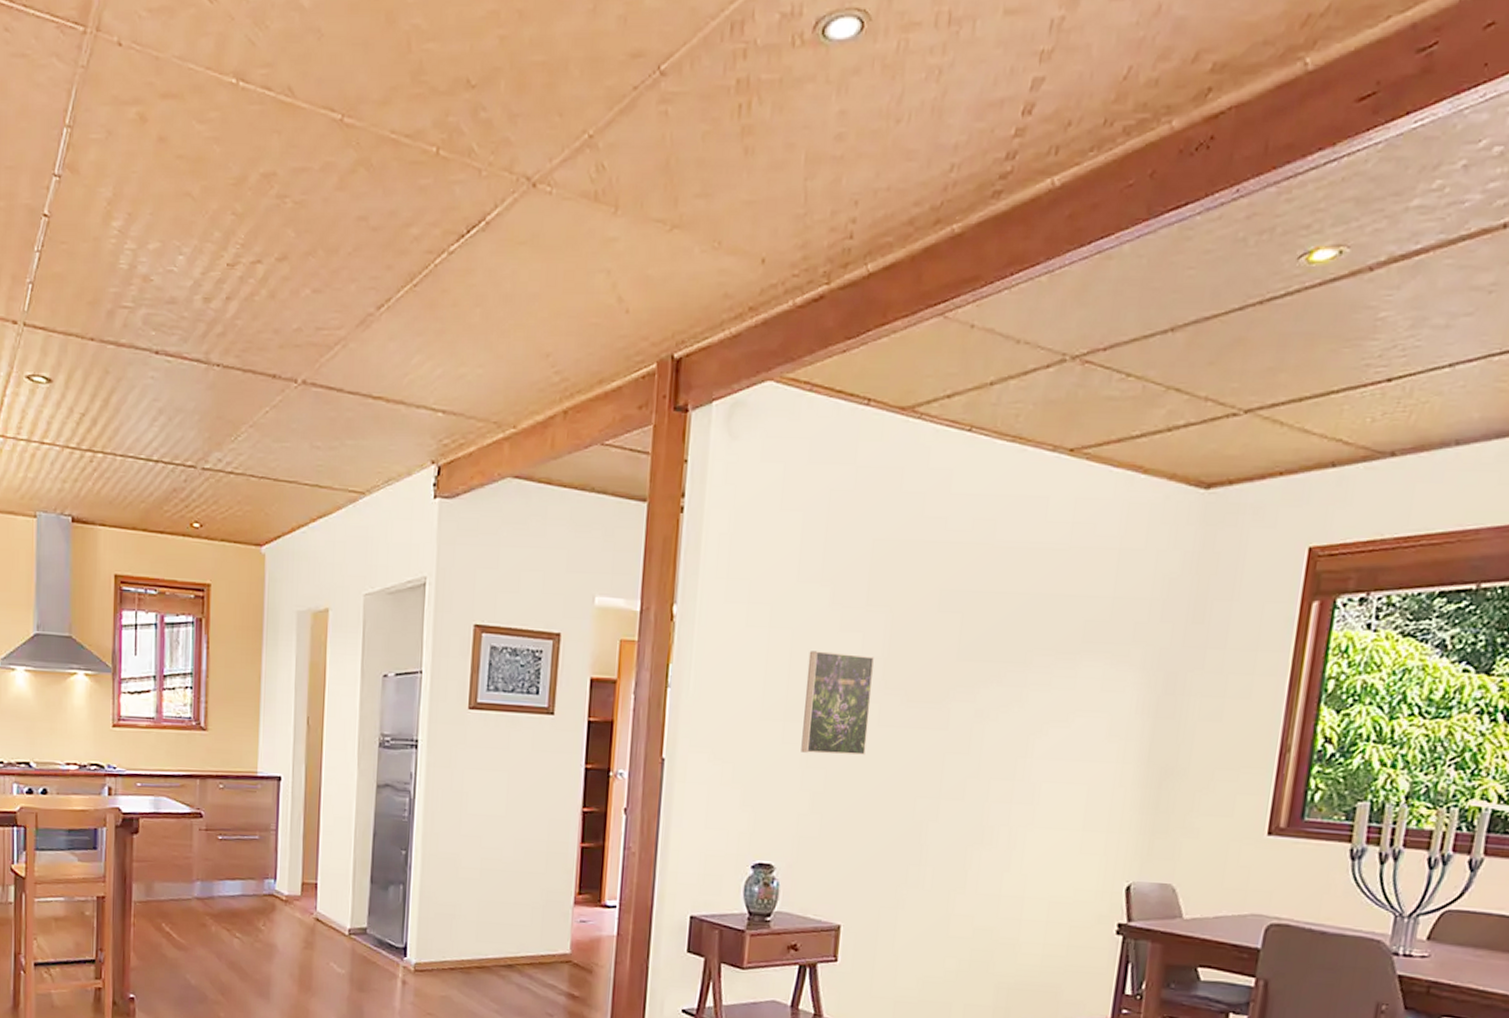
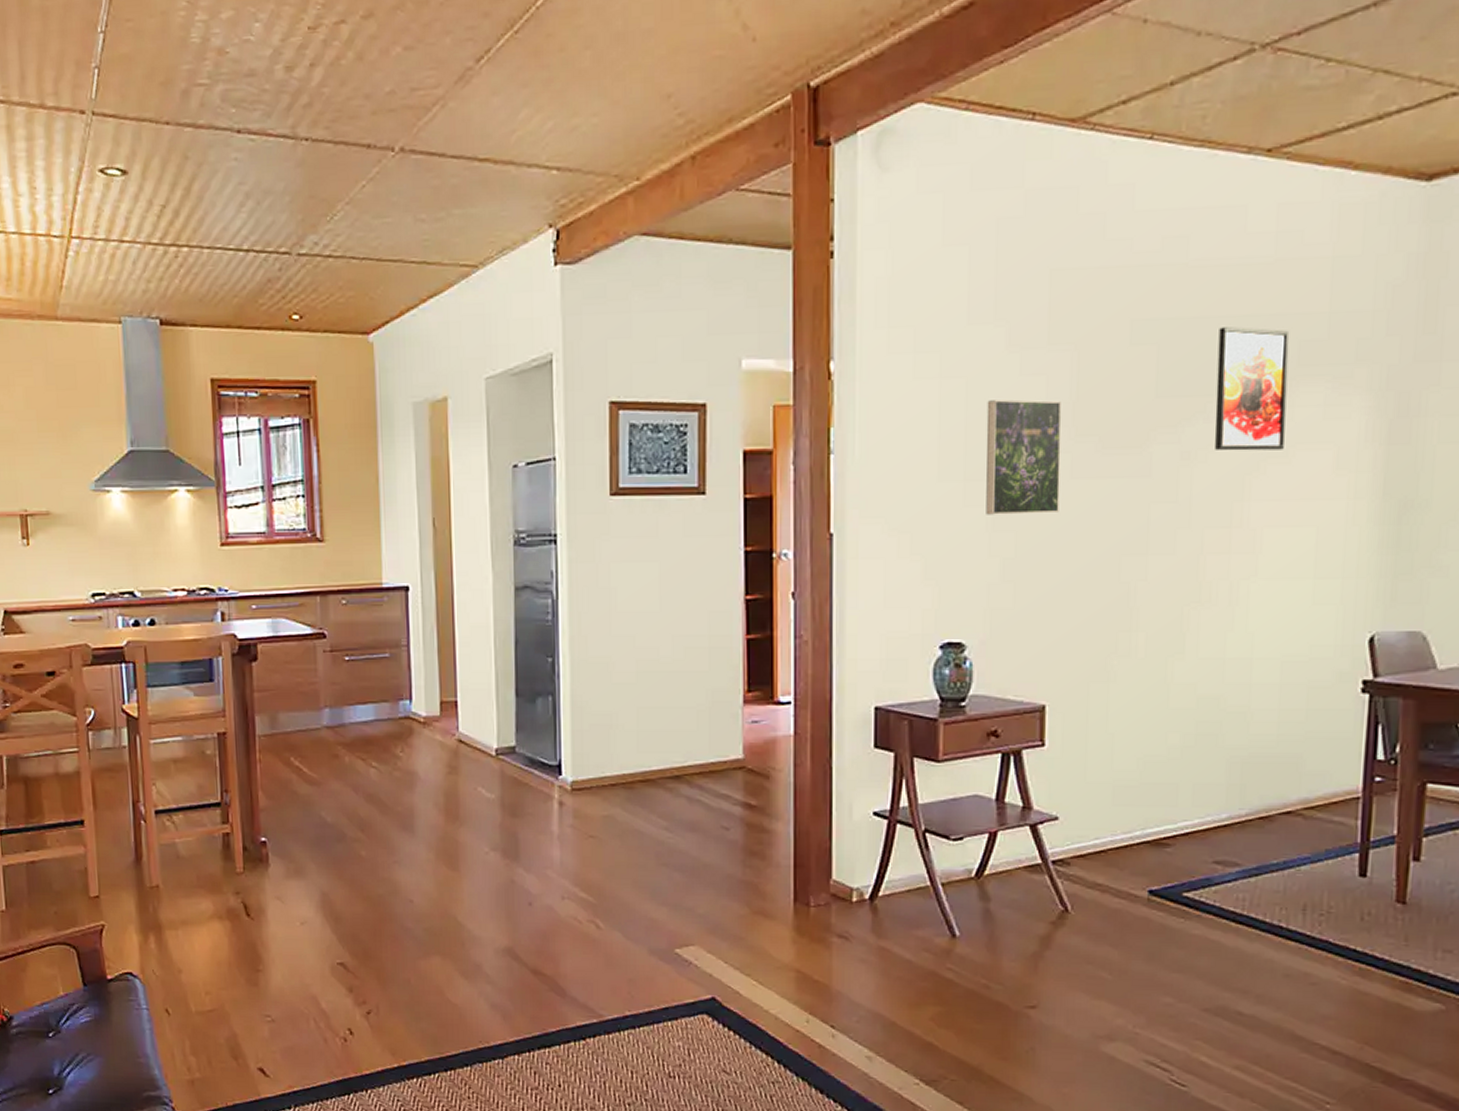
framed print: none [1005,603,1078,715] -> present [1214,327,1290,451]

